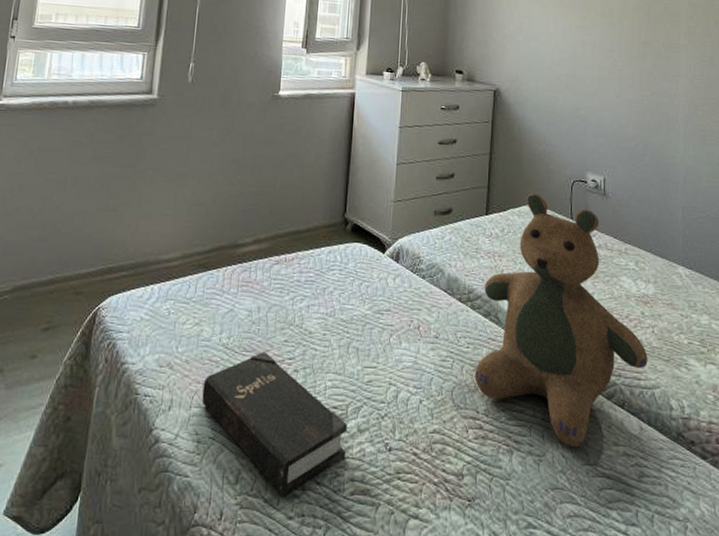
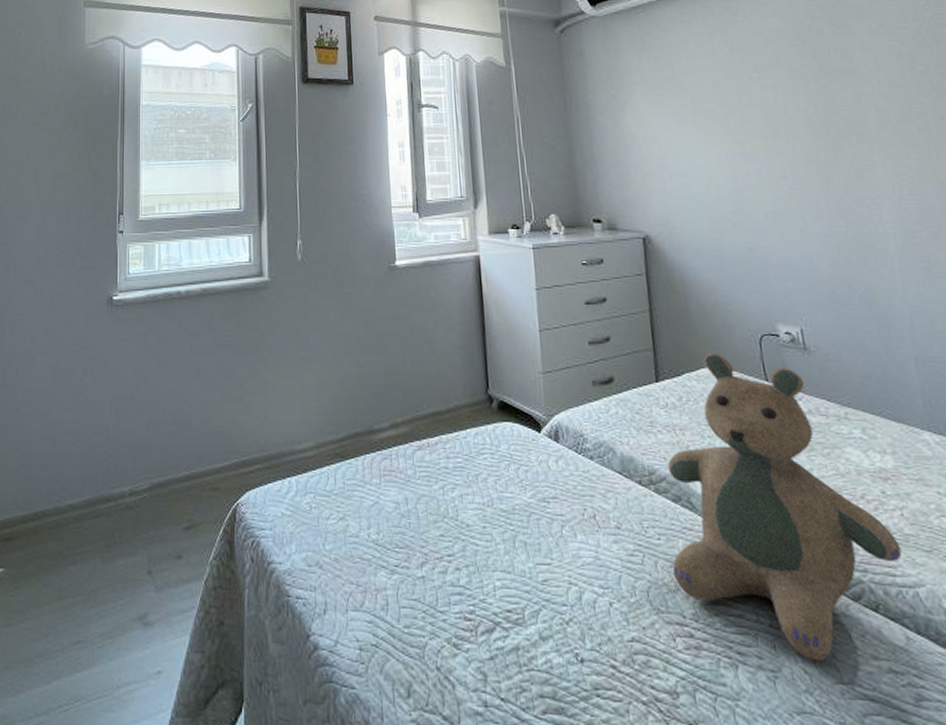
hardback book: present [201,352,347,496] -> none [357,548,529,714]

